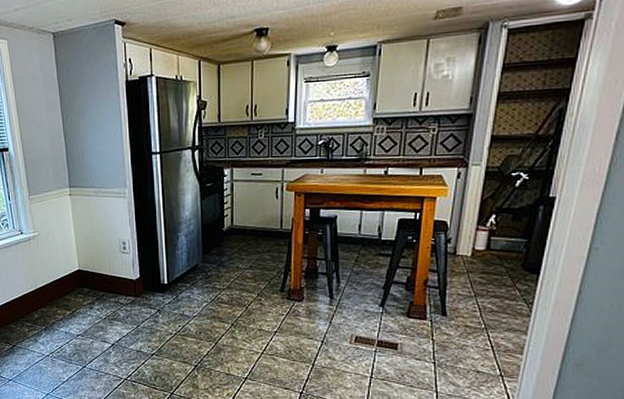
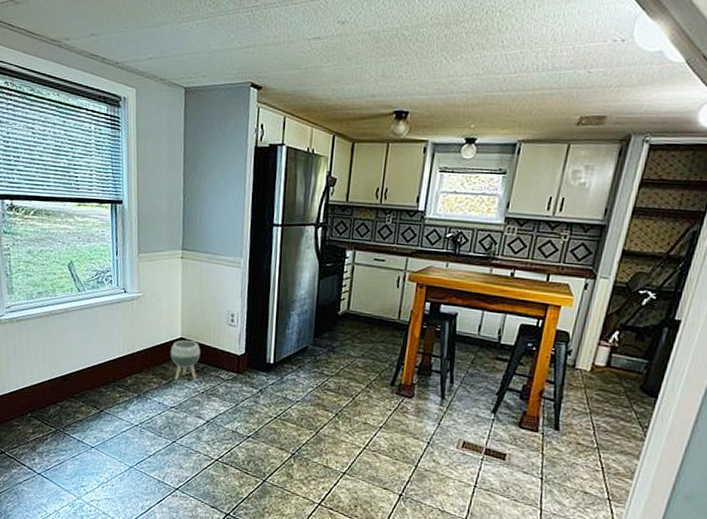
planter: none [70,272,99,309] -> present [170,340,201,380]

